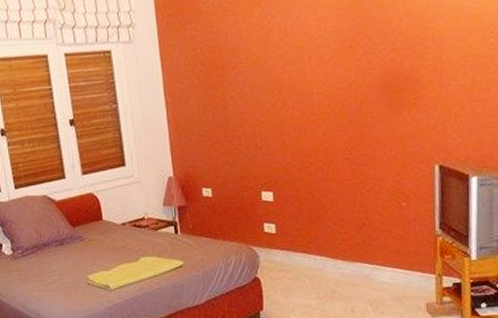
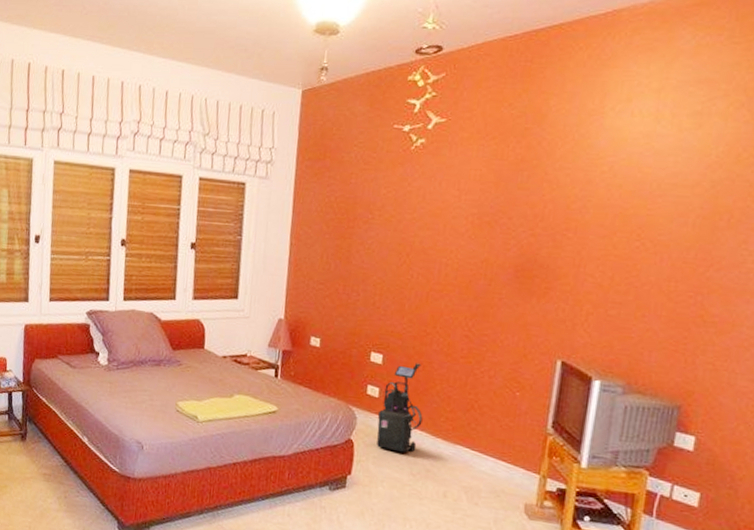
vacuum cleaner: none [279,193,321,281] -> present [377,363,423,453]

